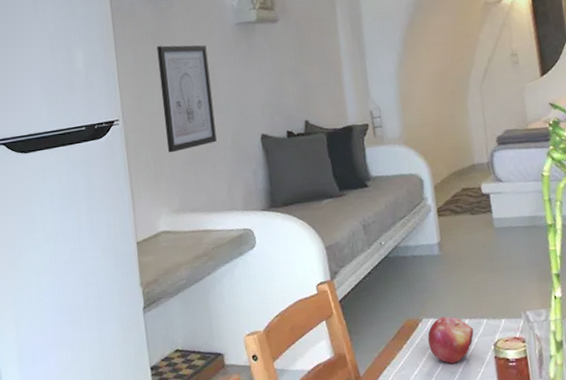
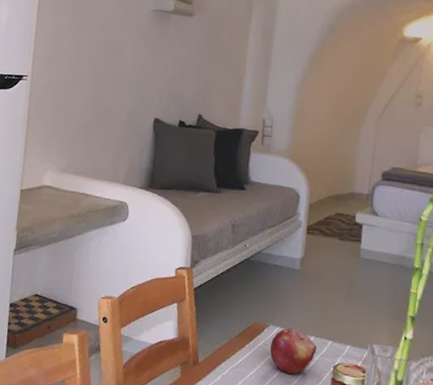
wall art: present [156,45,217,153] -> none [66,16,121,117]

